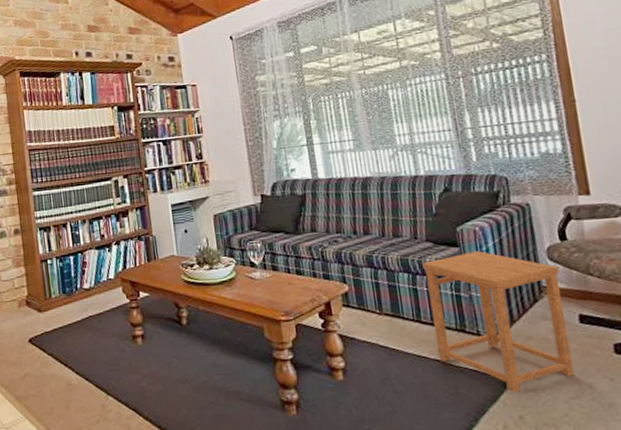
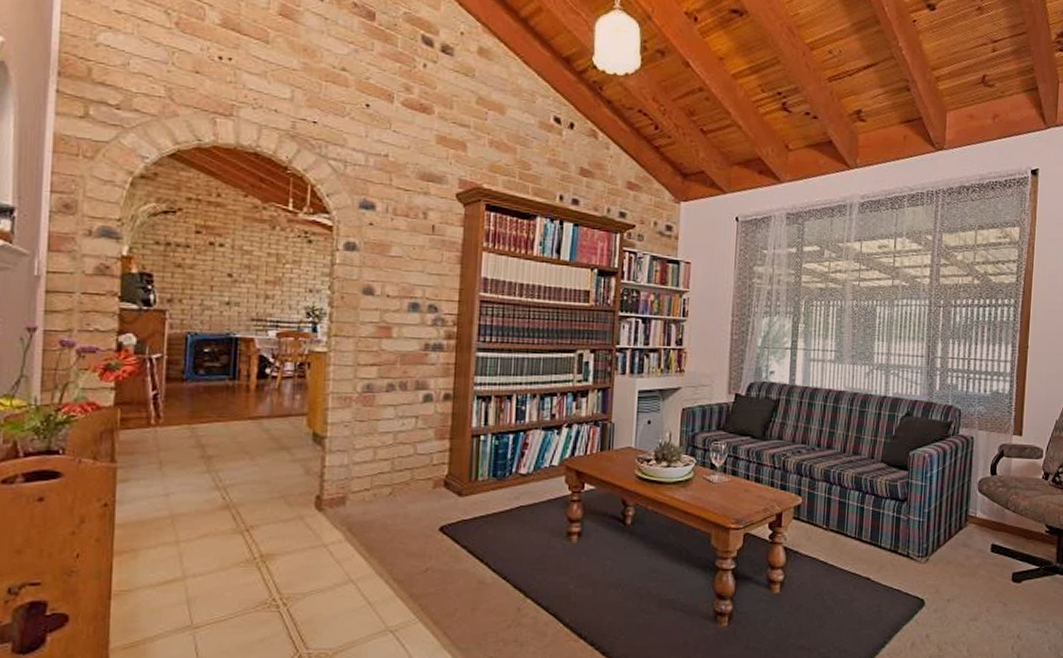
side table: present [422,251,574,392] -> none [870,476,985,612]

